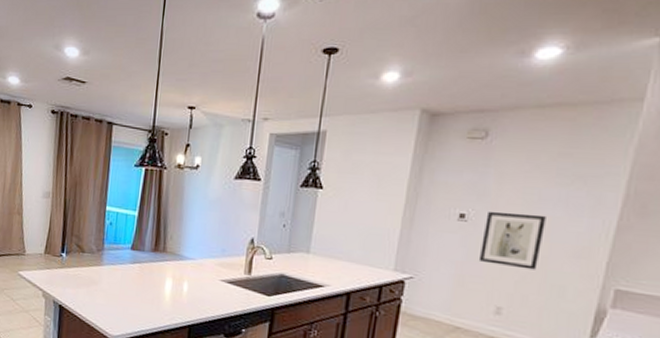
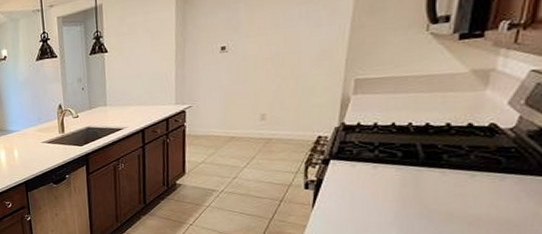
wall art: present [478,211,546,270] -> none [241,32,292,82]

